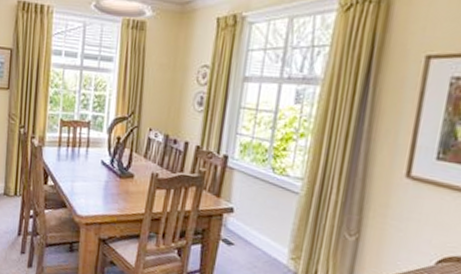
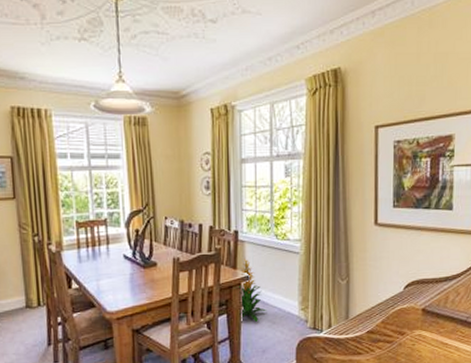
indoor plant: none [215,187,249,261] -> present [239,258,267,322]

